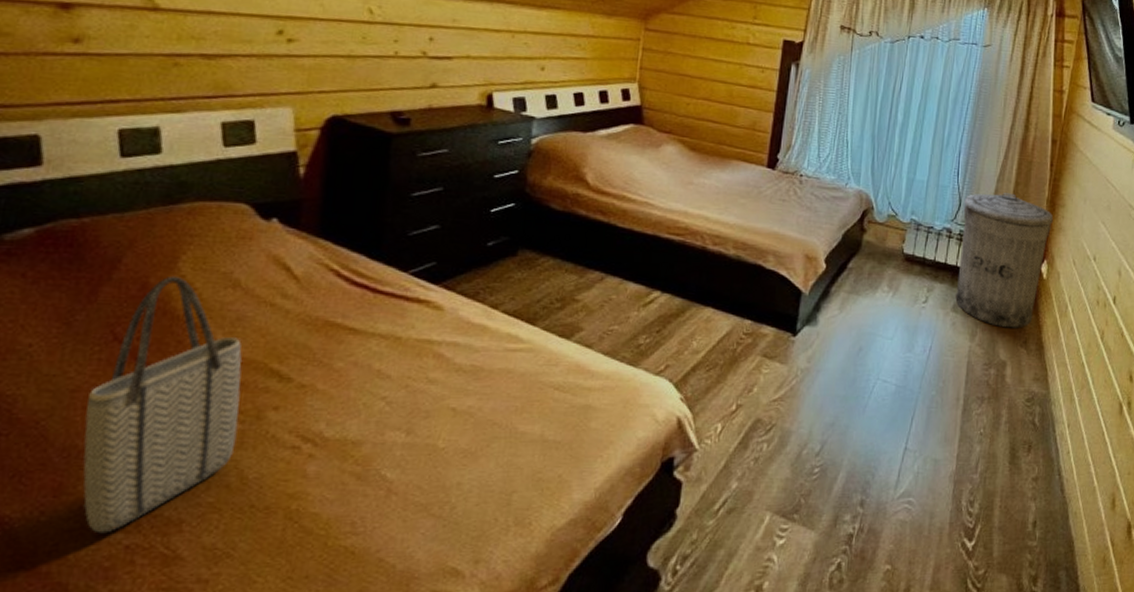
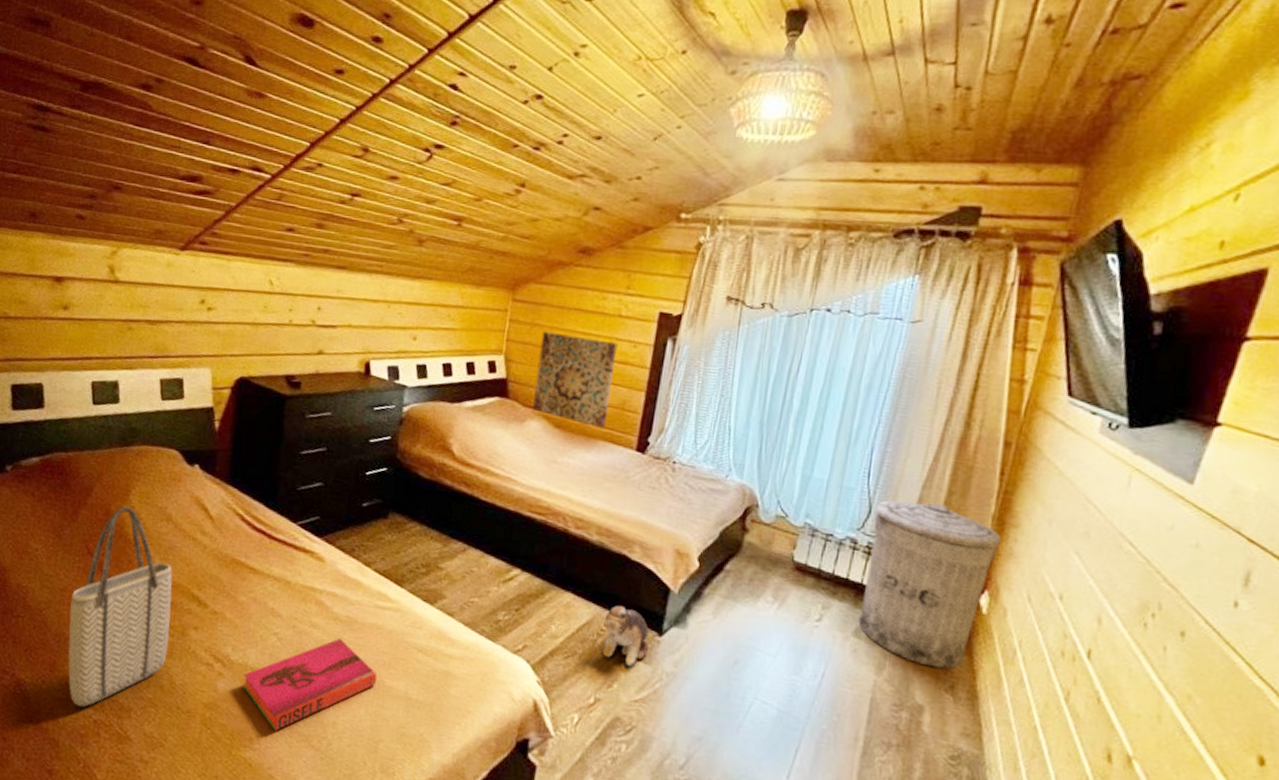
hardback book: none [342,391,509,507] -> present [243,638,377,731]
wall art: none [668,58,747,149] -> present [533,331,618,429]
plush toy: none [739,312,785,368] -> present [600,605,649,666]

